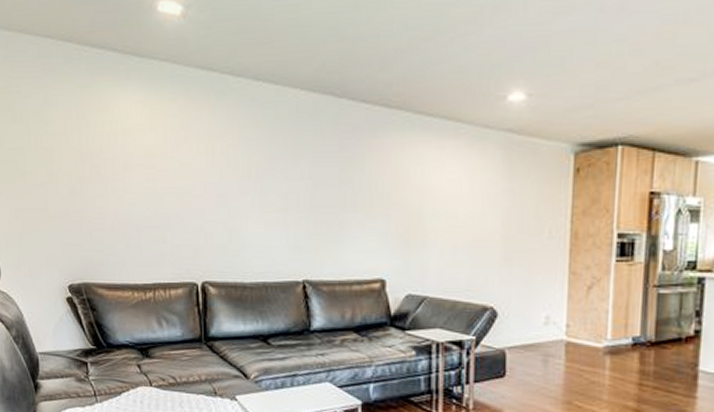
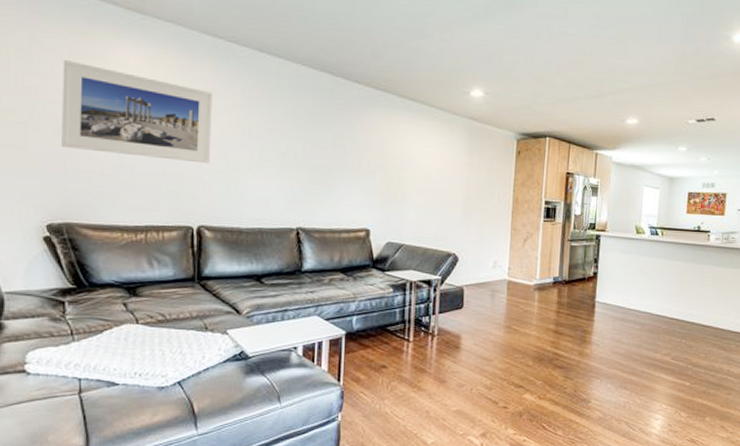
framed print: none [72,116,211,213] -> present [62,60,213,164]

